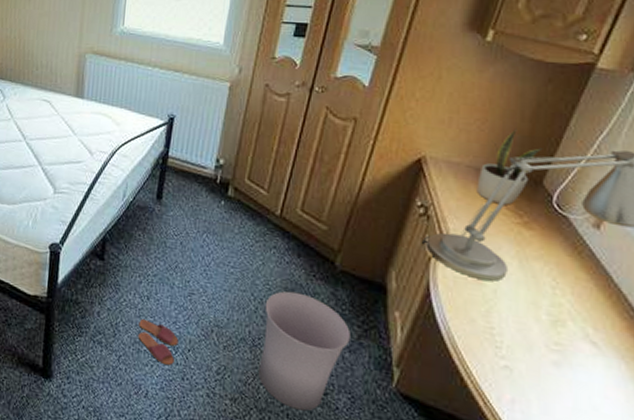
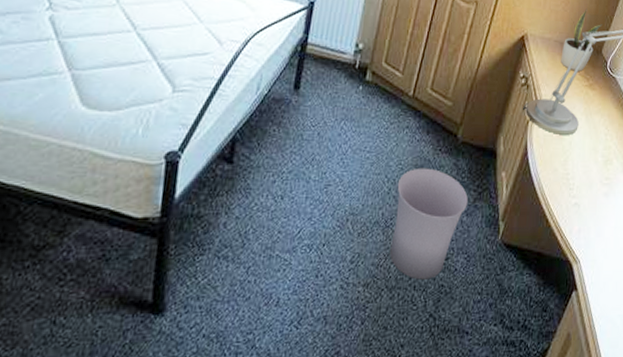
slippers: present [137,318,179,365] -> none [269,220,314,265]

